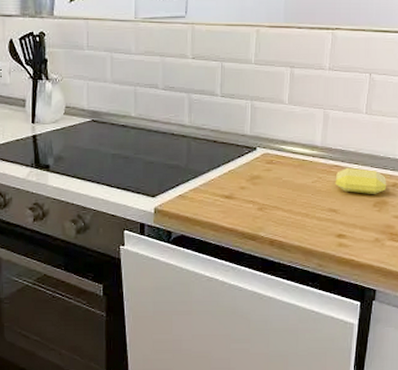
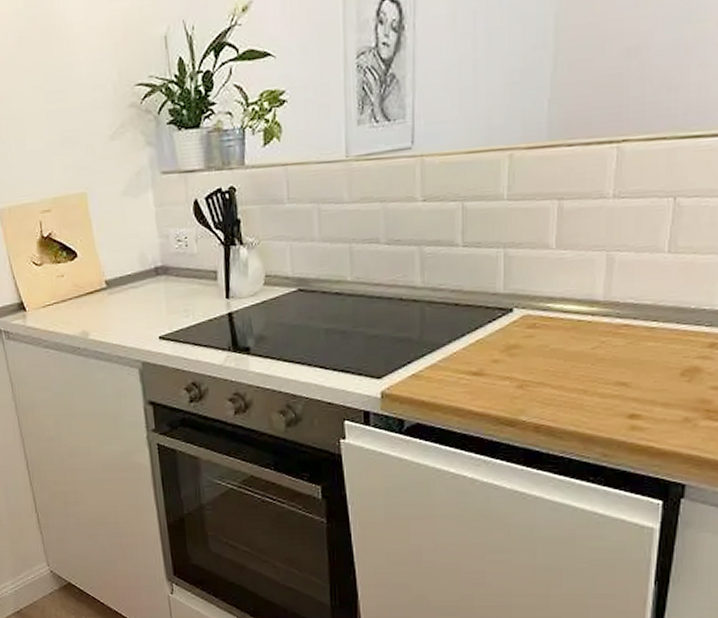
soap bar: present [335,167,386,194] -> none [624,326,700,360]

